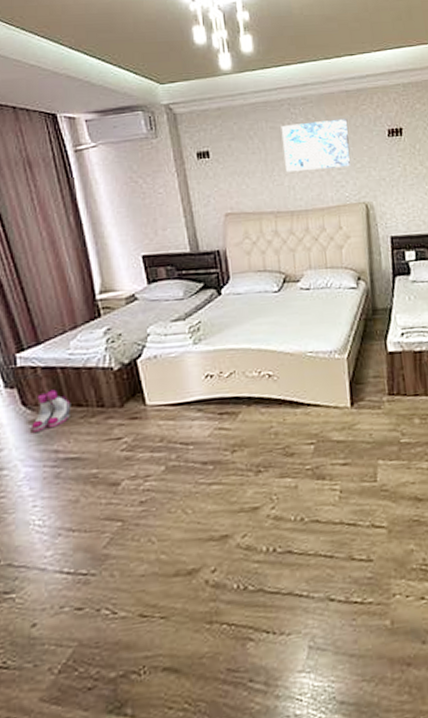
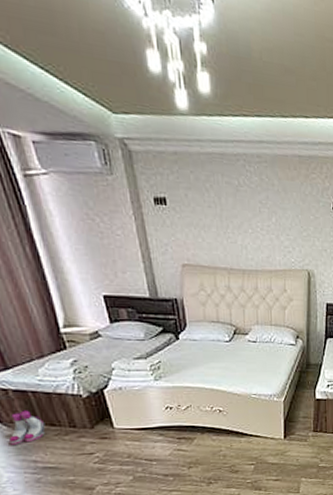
wall art: present [281,118,351,173] -> none [236,182,299,234]

